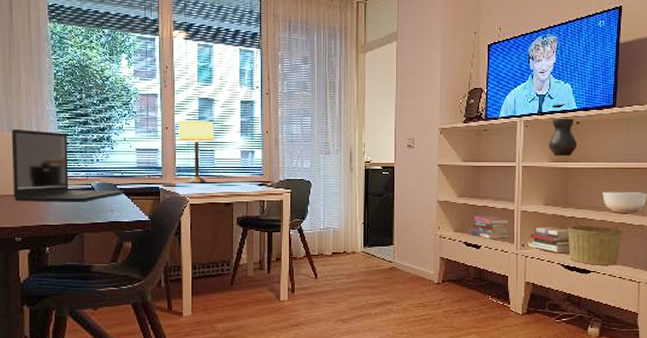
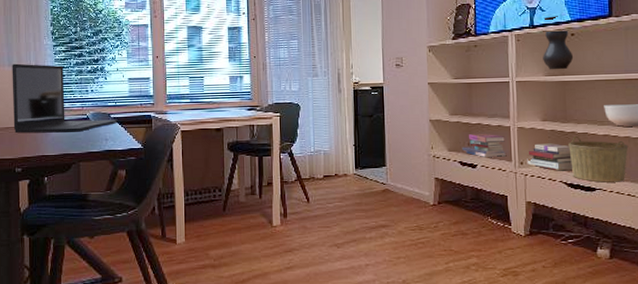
table lamp: present [178,120,214,183] -> none [168,48,203,110]

